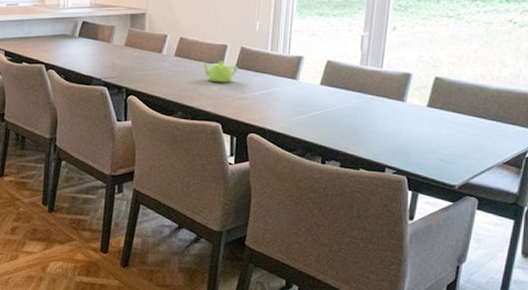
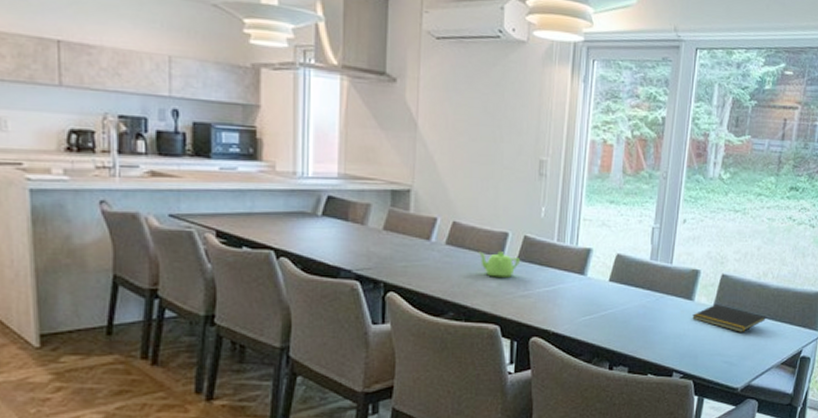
notepad: none [404,104,485,132] -> present [692,303,766,332]

